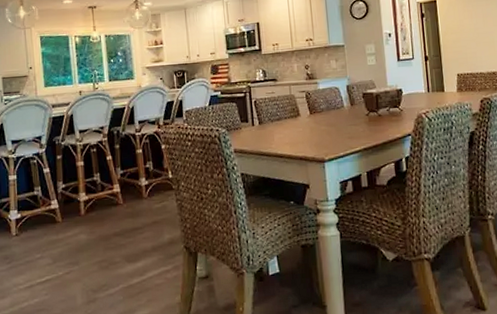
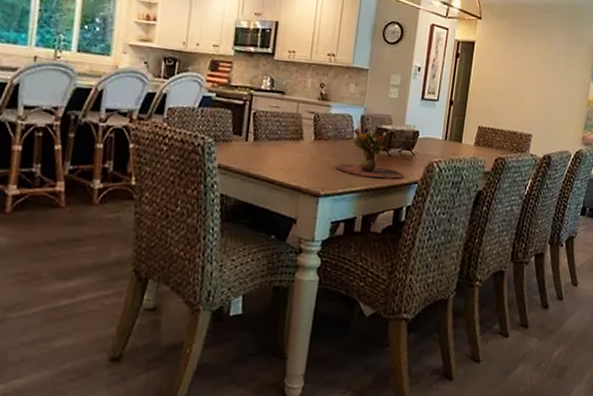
flower arrangement: none [334,94,397,138] -> present [336,127,405,179]

